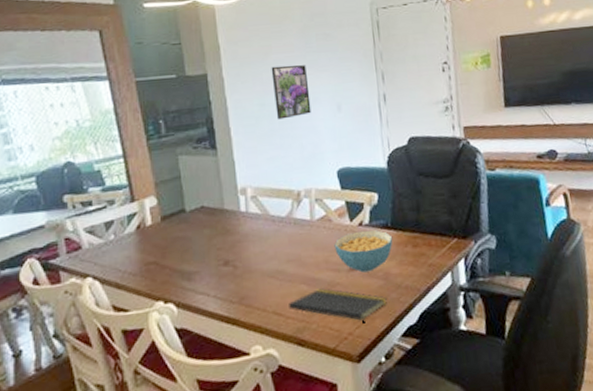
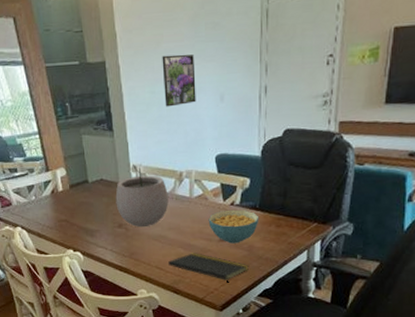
plant pot: none [220,185,286,263] -> present [115,163,169,228]

